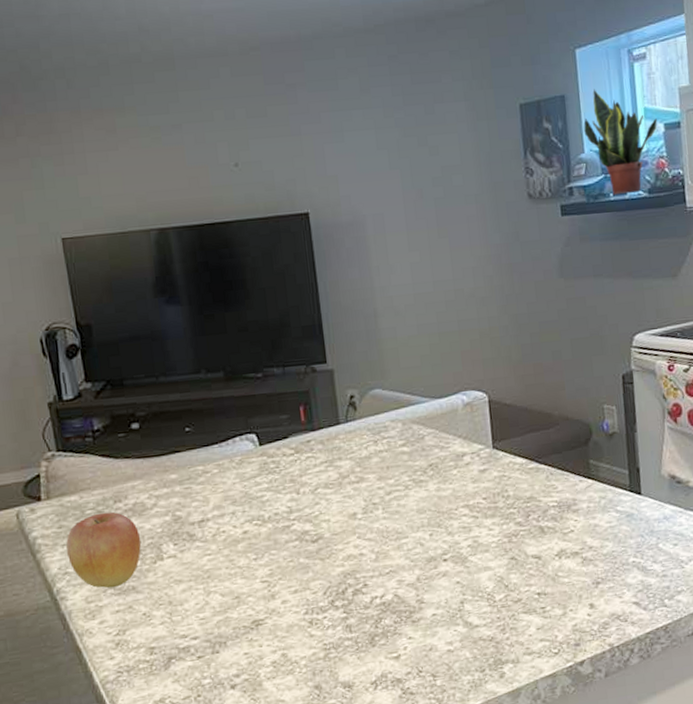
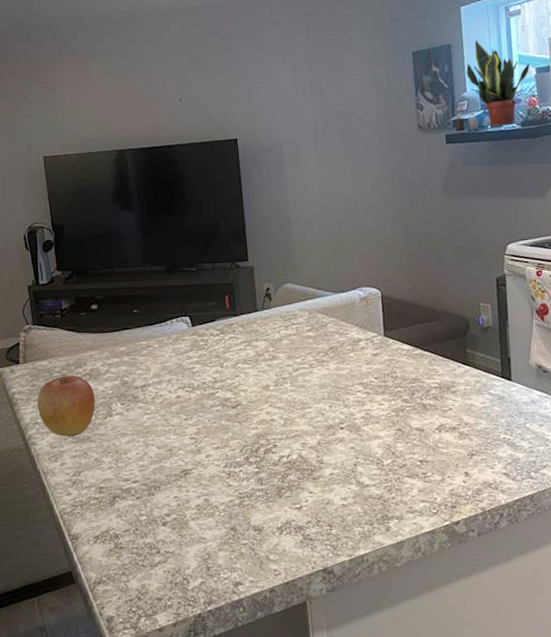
candle: none [570,177,599,202] -> present [454,112,478,132]

